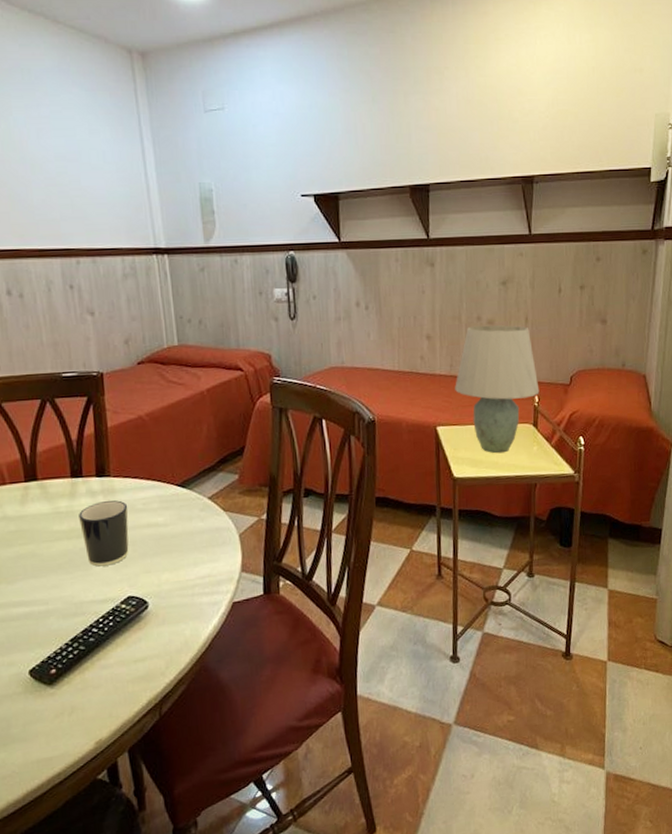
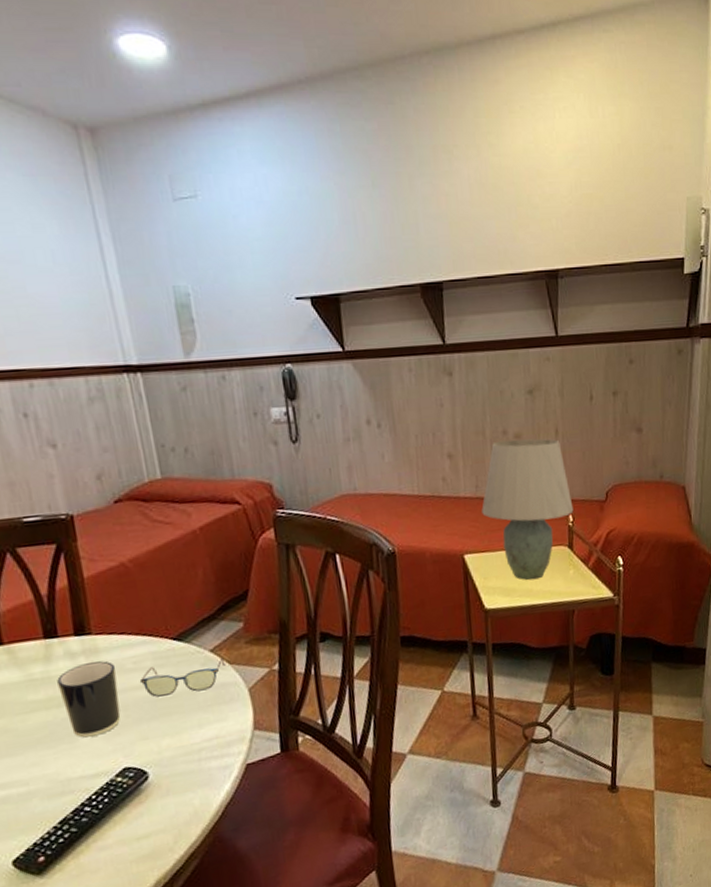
glasses: none [147,504,220,537] -> present [139,657,224,698]

